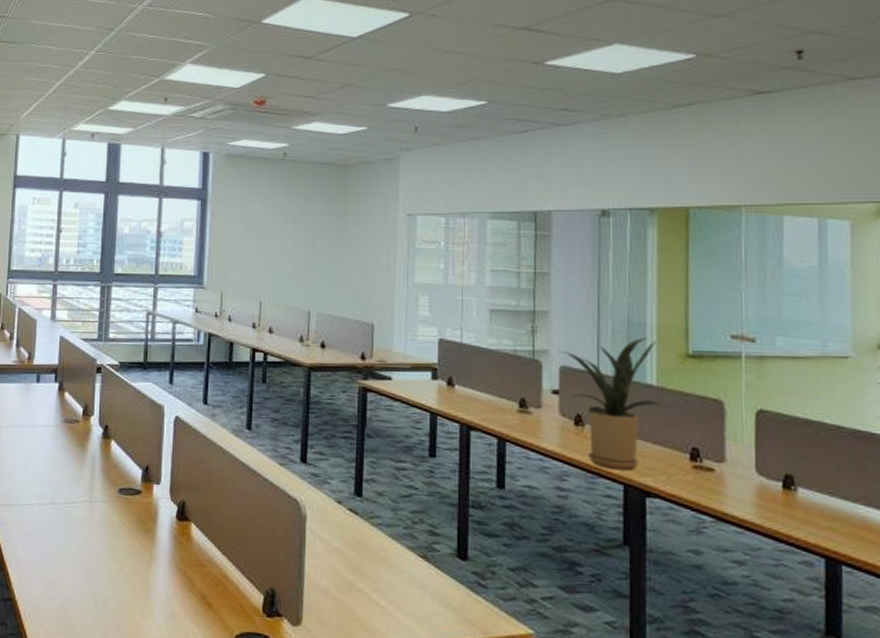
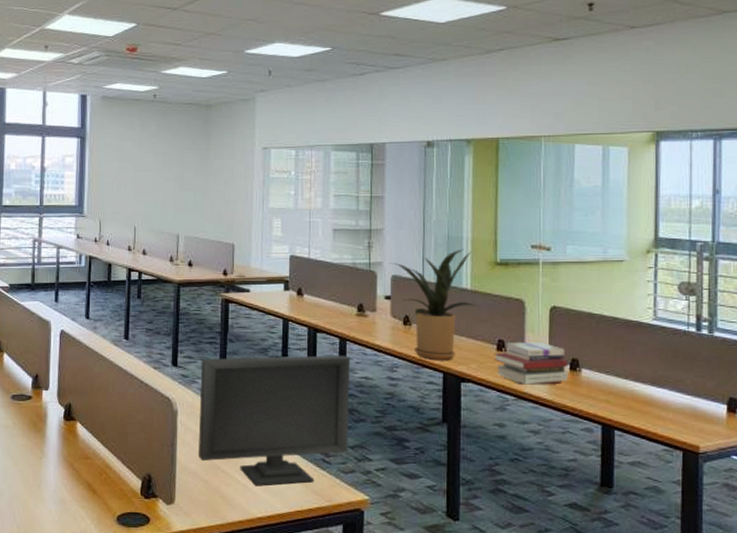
computer monitor: none [330,455,511,611] -> present [198,355,351,486]
books: none [688,451,781,505] -> present [495,341,568,385]

